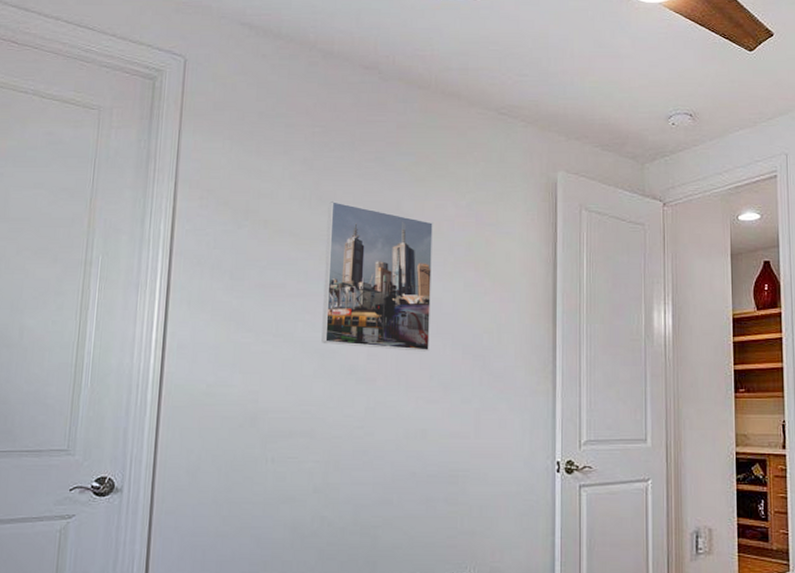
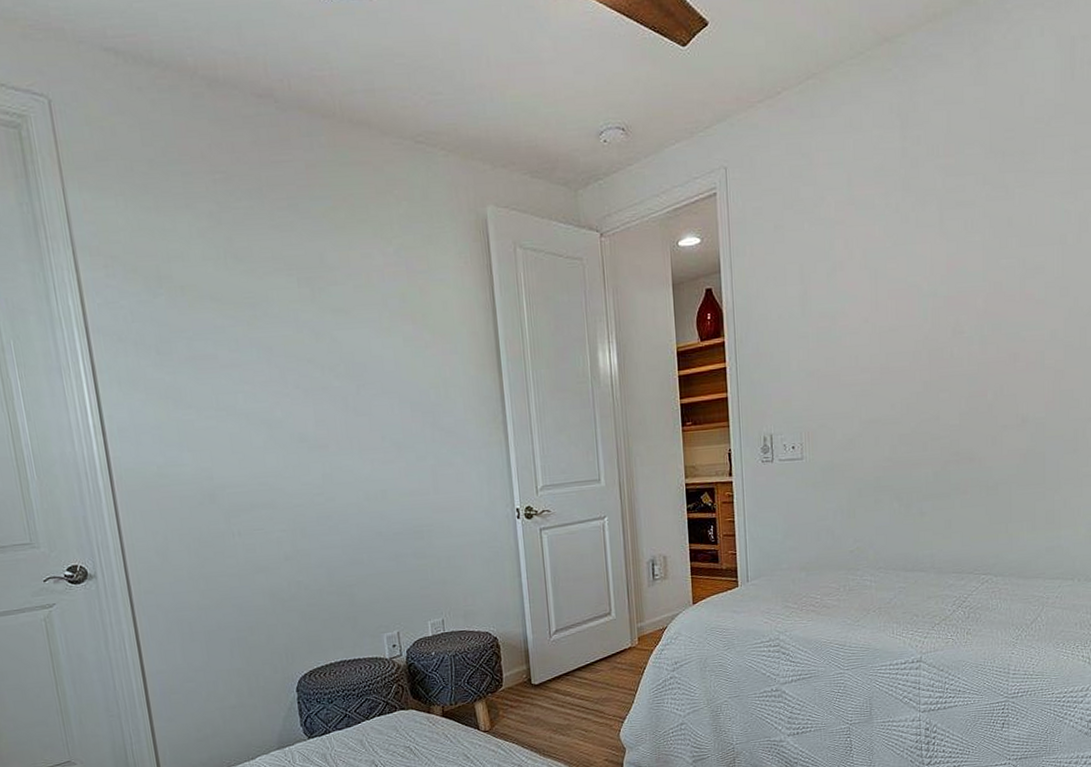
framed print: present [321,200,434,352] -> none [245,258,377,414]

